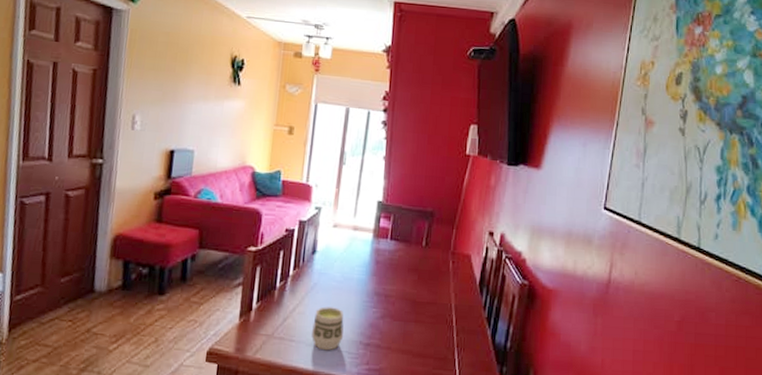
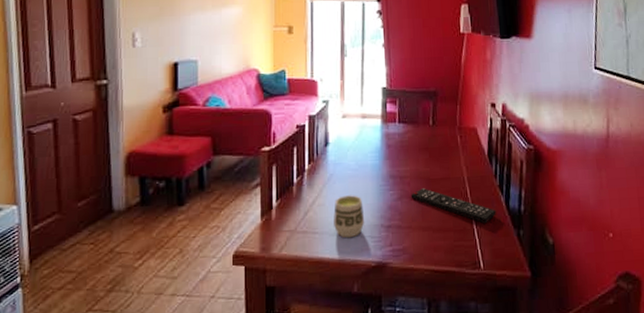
remote control: none [394,310,481,355] -> present [411,188,496,224]

